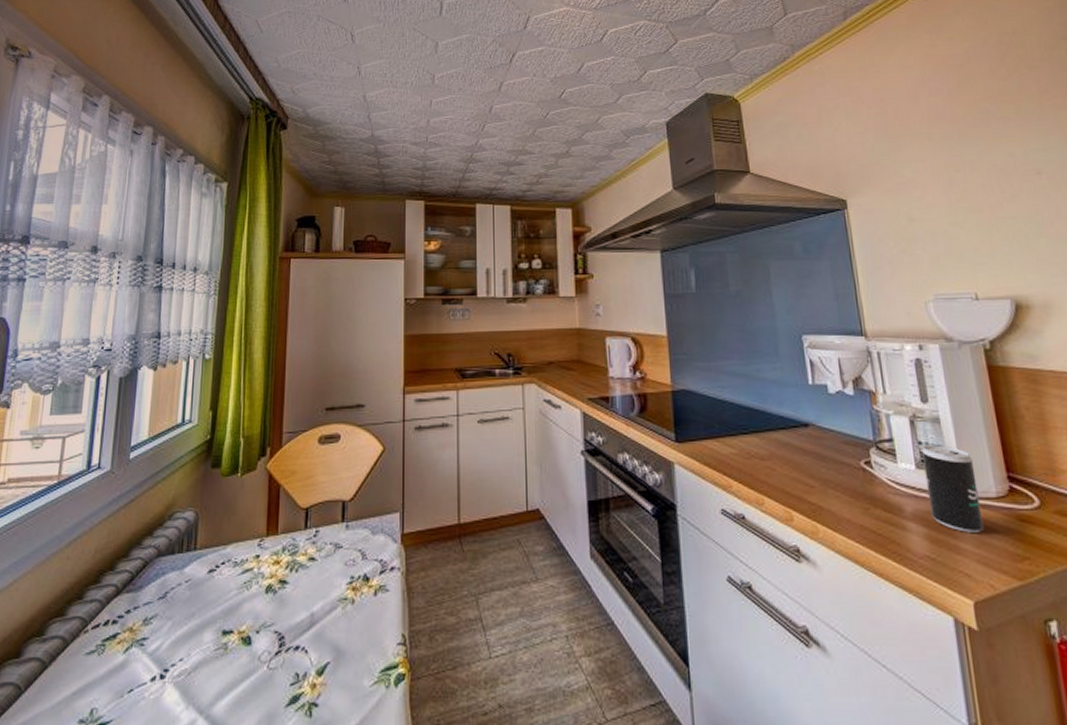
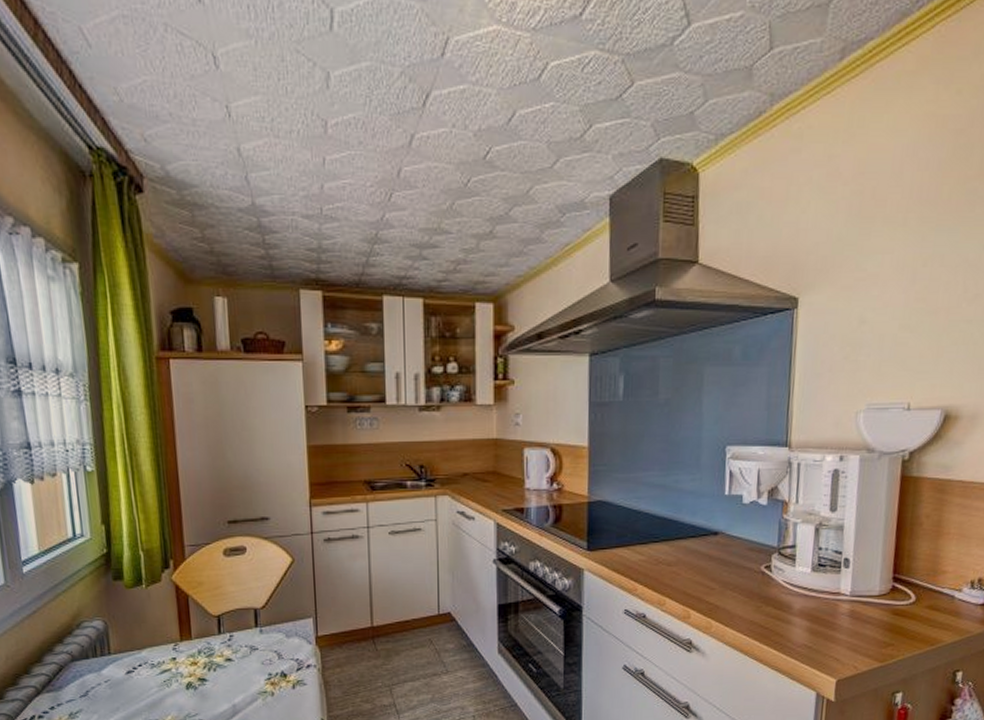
beverage can: present [922,445,984,532] -> none [816,550,866,625]

